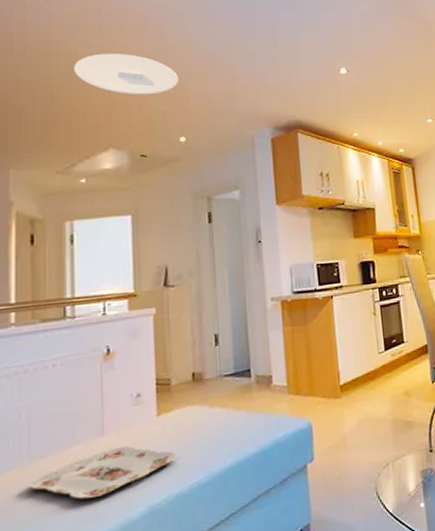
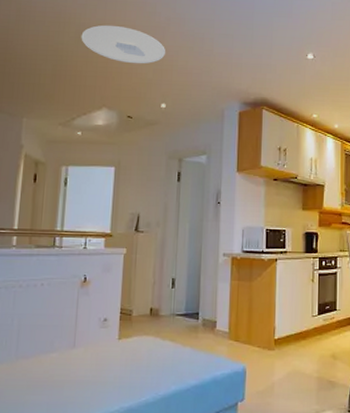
serving tray: present [29,446,176,500] -> none [14,360,130,398]

